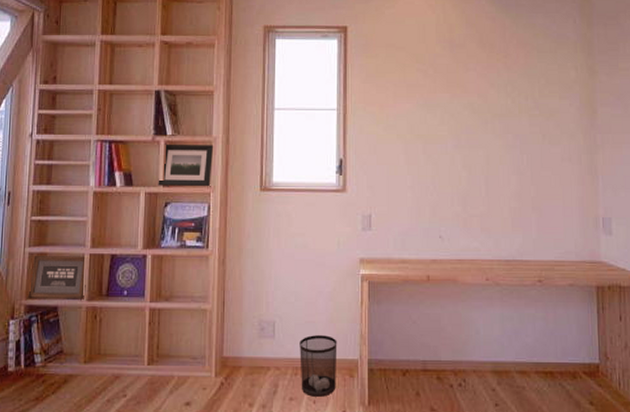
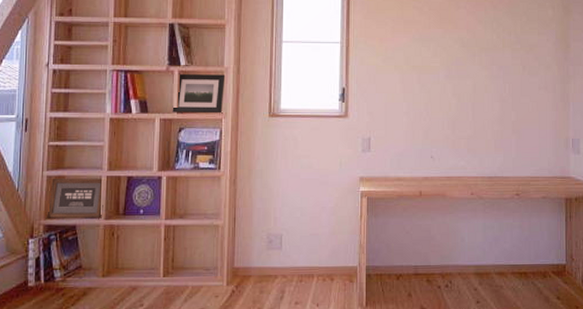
waste bin: present [299,335,337,397] -> none [304,246,339,300]

